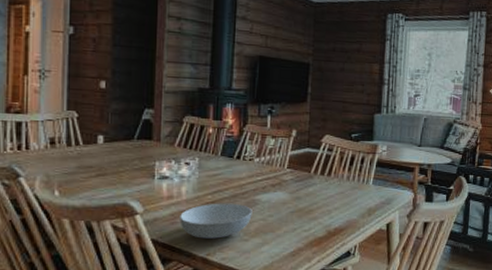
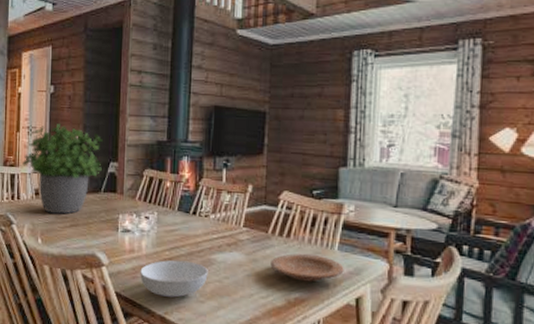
potted plant: none [32,66,136,165] -> present [22,122,103,215]
plate: none [313,189,377,214] -> present [270,253,344,282]

